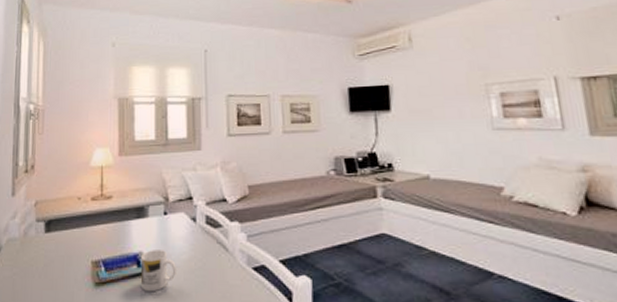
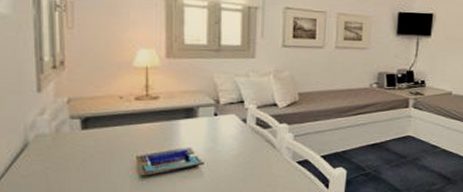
mug: present [140,250,176,292] -> none [189,146,225,183]

